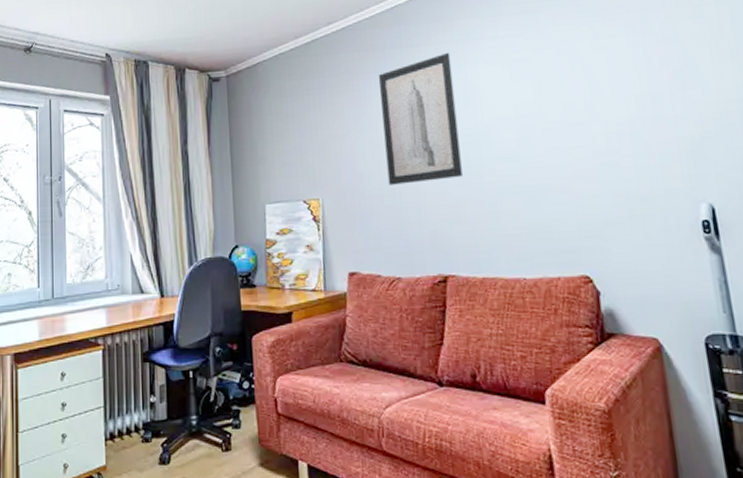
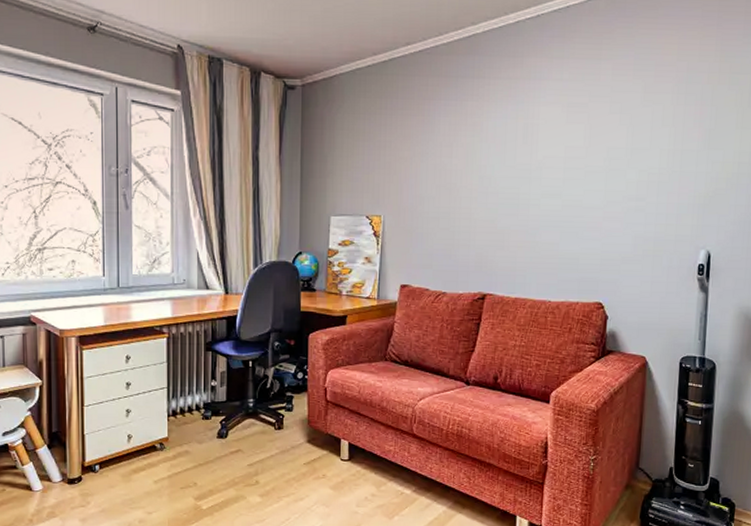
wall art: present [378,53,463,185] -> none [445,89,517,210]

